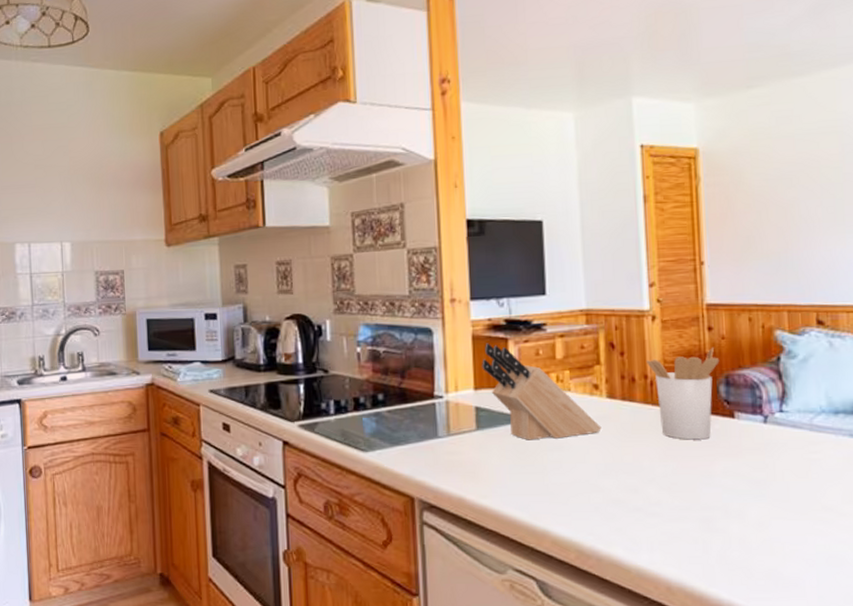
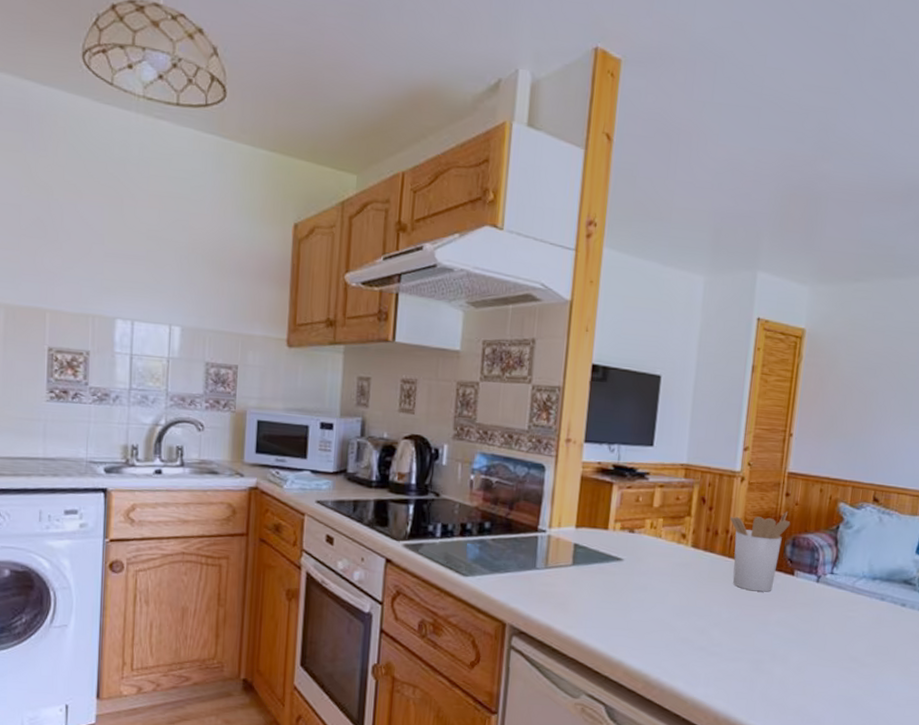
knife block: present [482,343,602,440] -> none [586,485,683,580]

